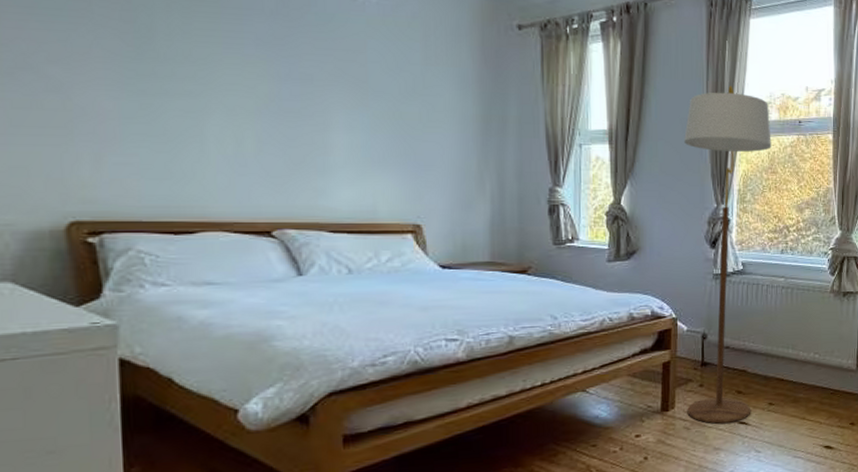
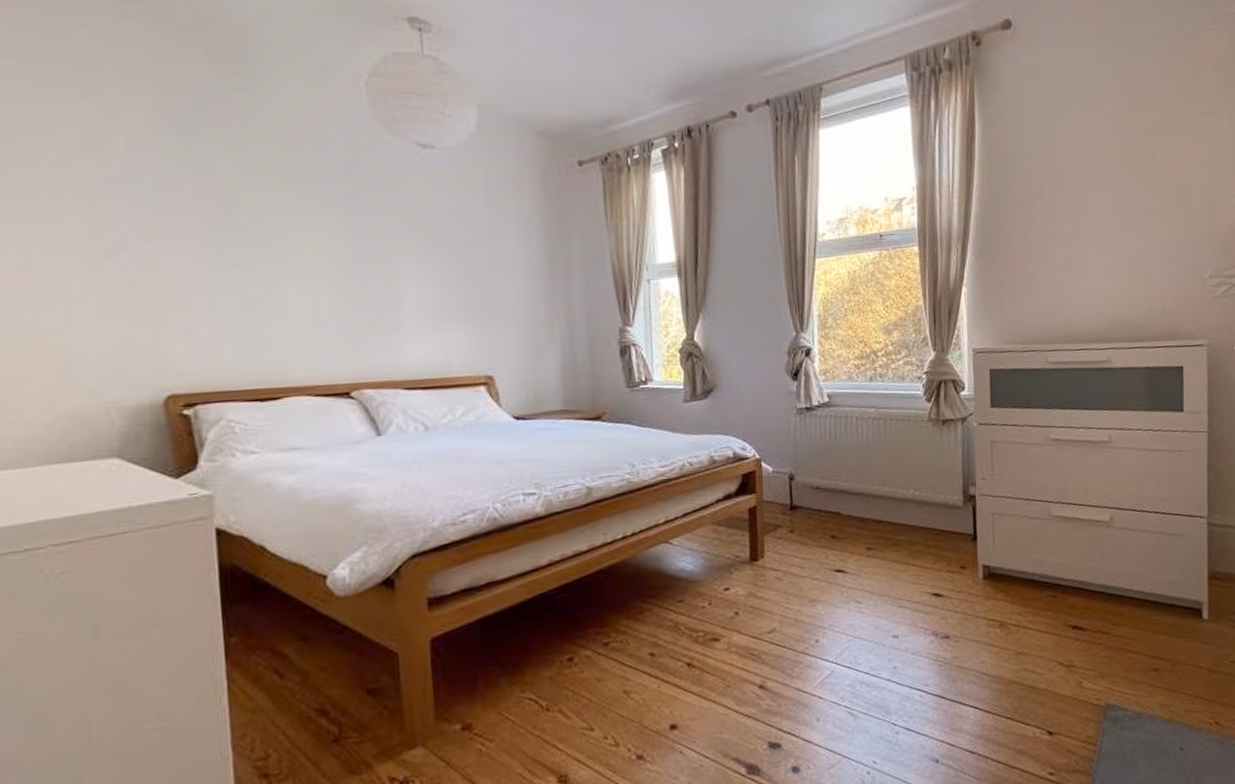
floor lamp: present [684,86,772,424] -> none [756,204,852,573]

